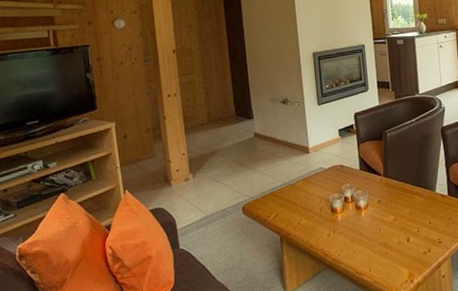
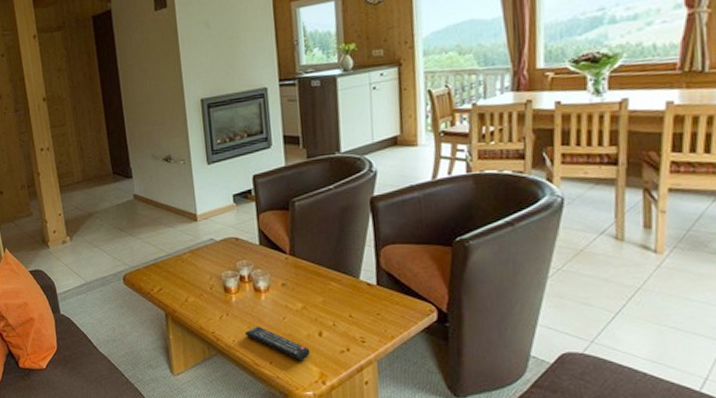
remote control: none [349,239,401,265] -> present [245,326,310,360]

